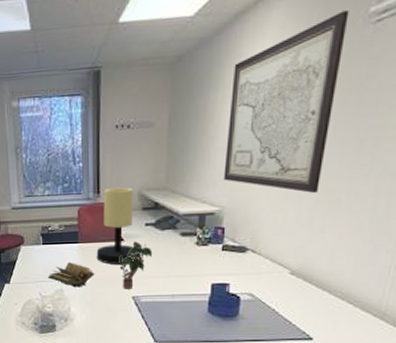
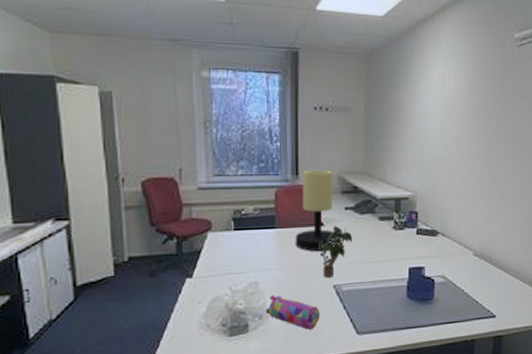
book: present [47,262,95,288] -> none [239,249,294,279]
pencil case: none [70,301,119,334] -> present [266,294,320,330]
wall art: present [223,10,349,193] -> none [415,33,501,181]

